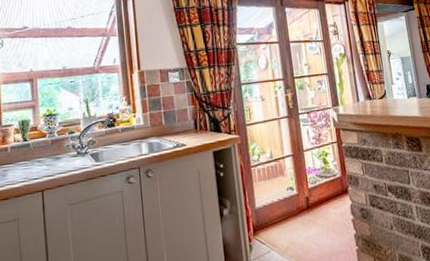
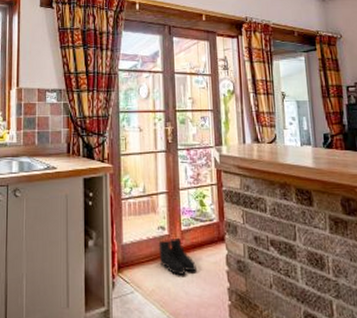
boots: none [289,196,325,230] -> present [158,239,196,275]

